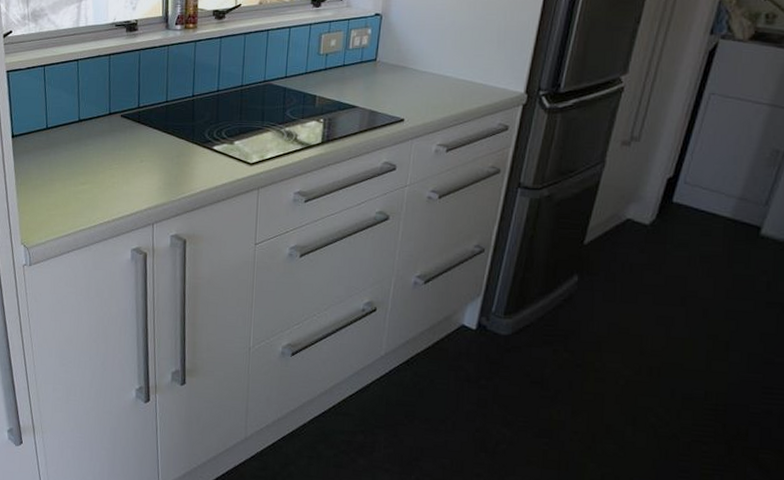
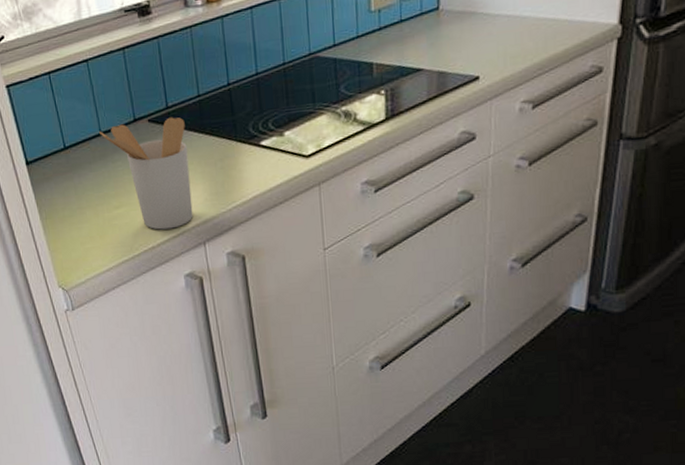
utensil holder: none [78,115,152,208] -> present [99,117,193,230]

